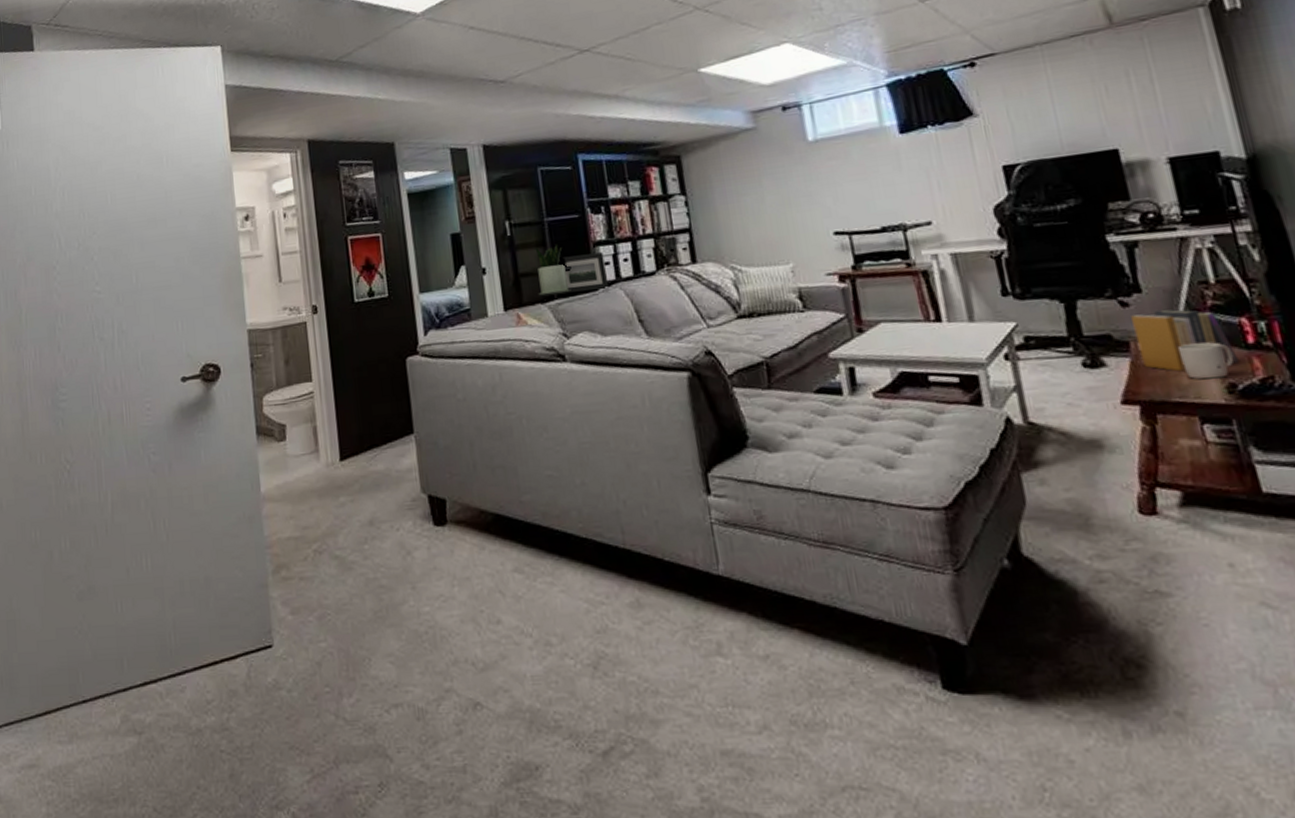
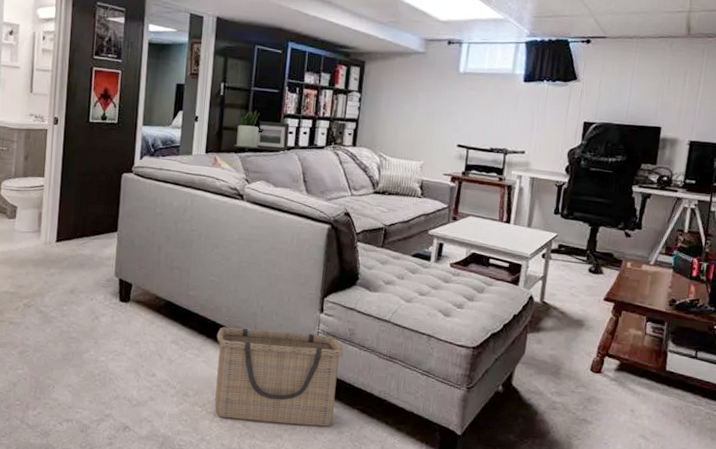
basket: none [571,525,766,670] -> present [214,327,343,427]
books: present [1131,309,1240,372] -> none [626,243,684,287]
mug: present [1177,342,1235,380] -> none [648,269,681,295]

